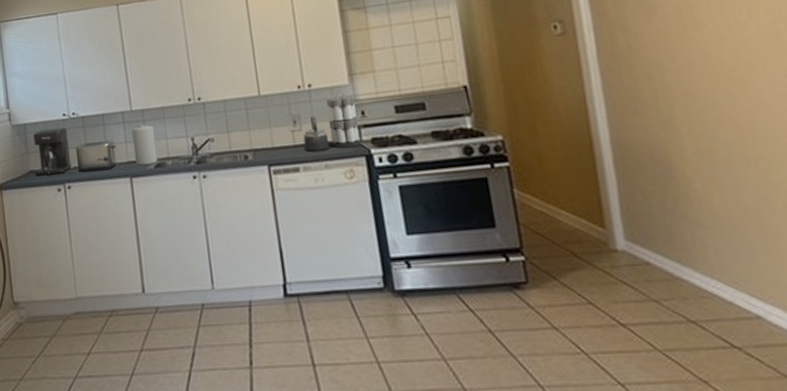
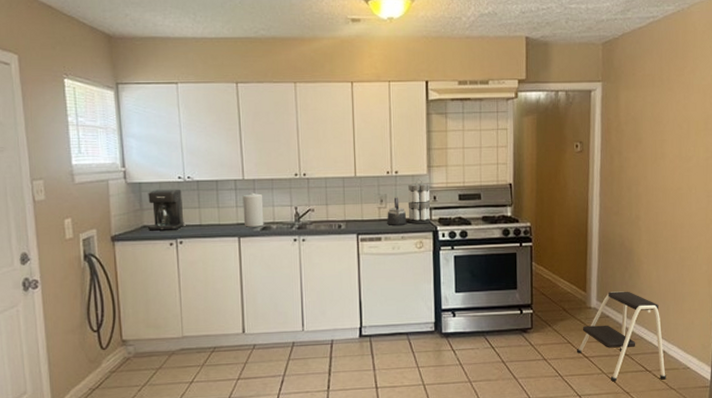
toaster: present [75,140,117,173] -> none [189,203,228,231]
step stool: none [603,224,773,364] -> present [576,291,666,382]

